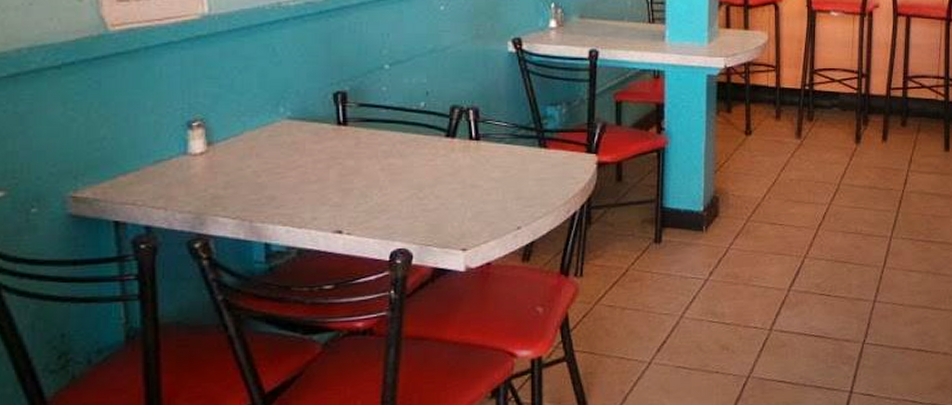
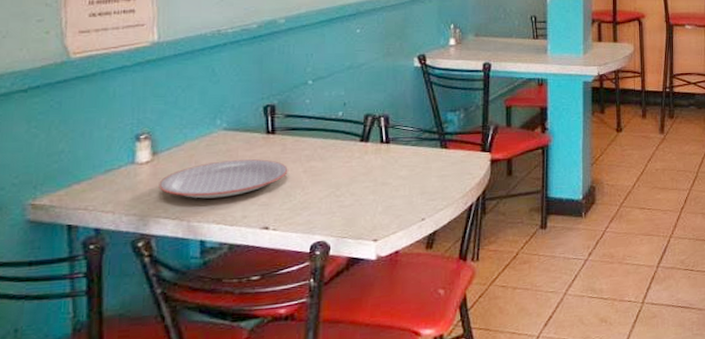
plate: none [216,153,363,197] -> present [159,159,288,199]

